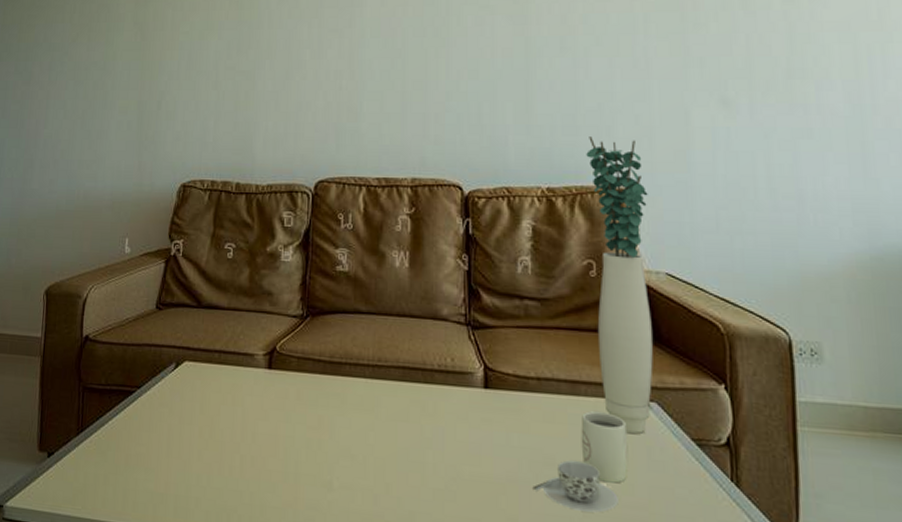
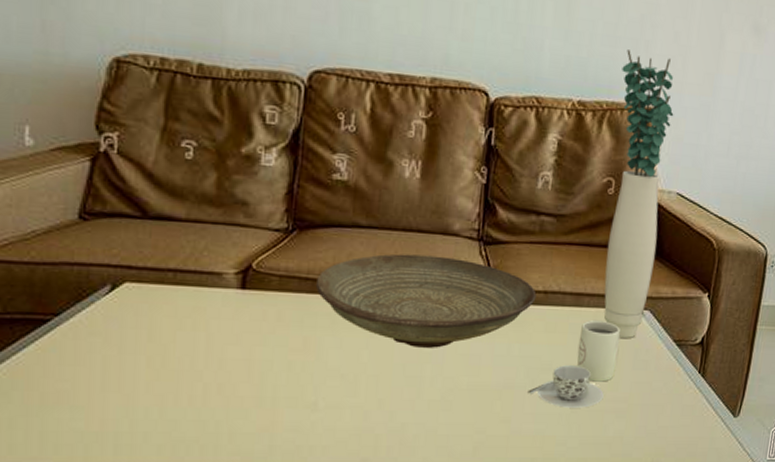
decorative bowl: none [327,338,529,434] -> present [316,254,537,348]

